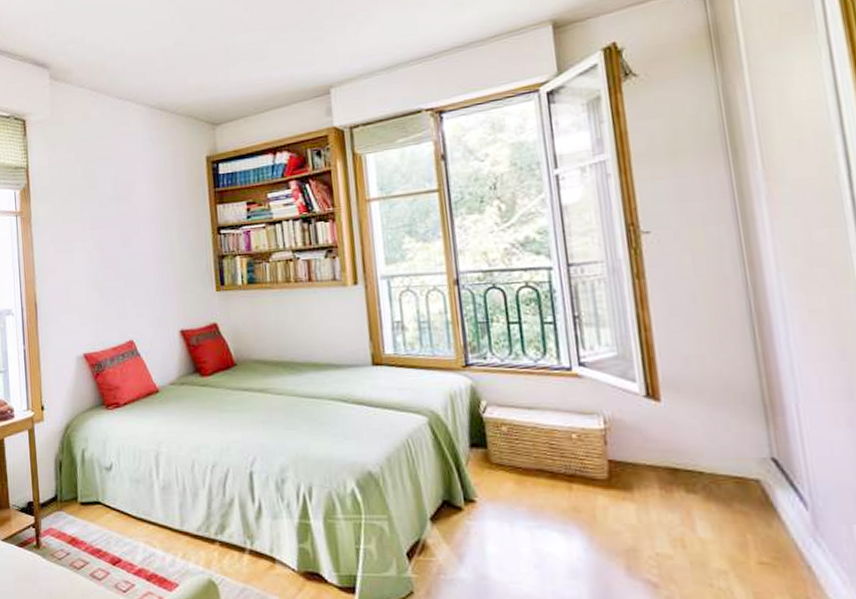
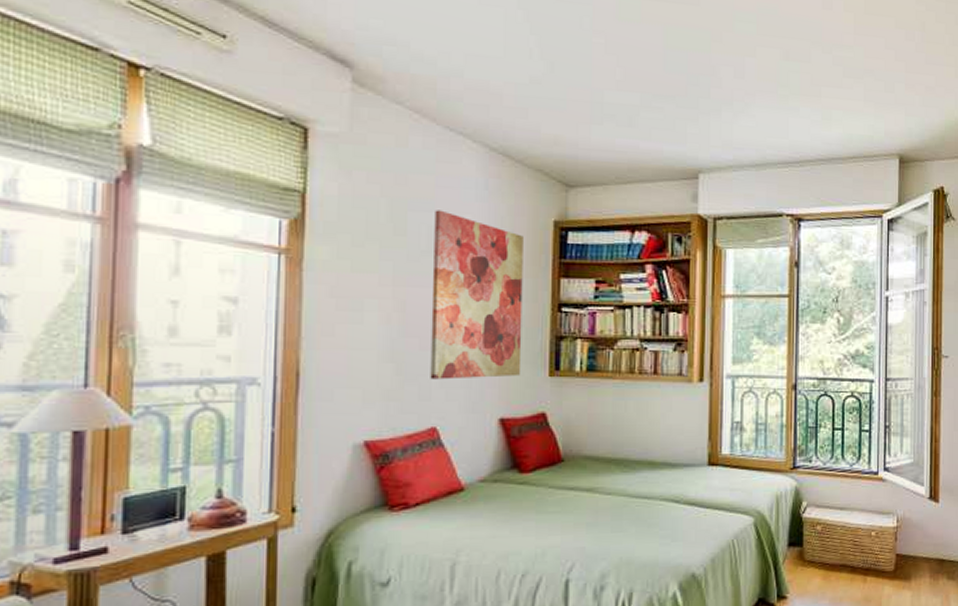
wall art: none [115,164,193,301] -> present [430,210,523,380]

